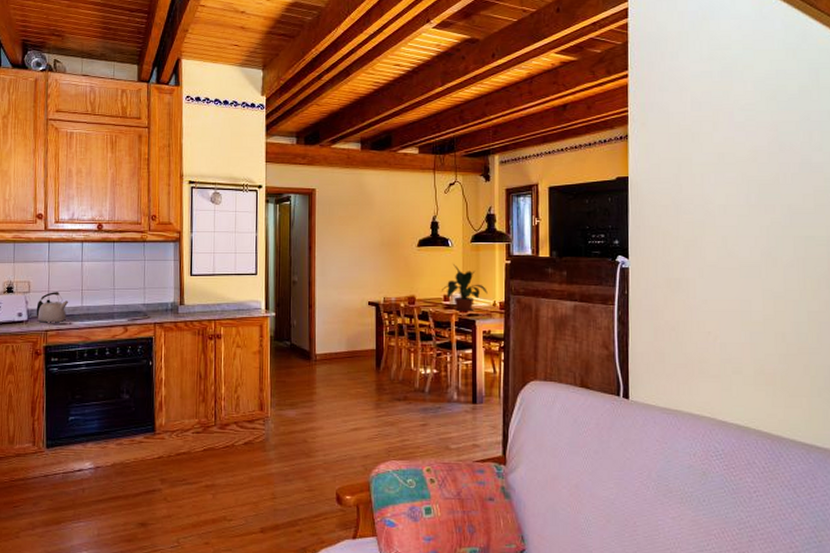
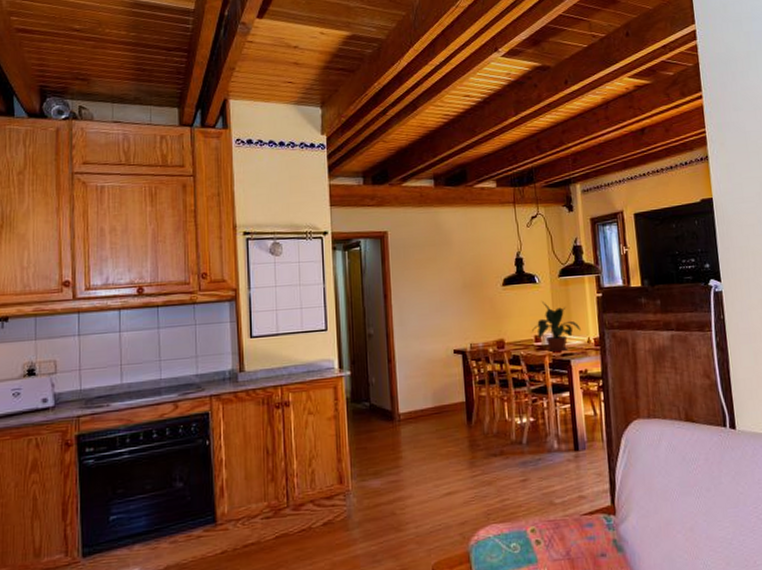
kettle: present [36,292,69,322] -> none [65,369,105,407]

